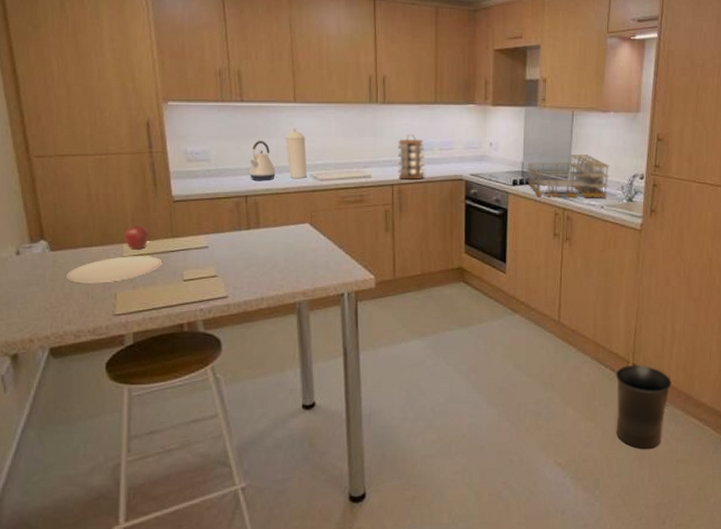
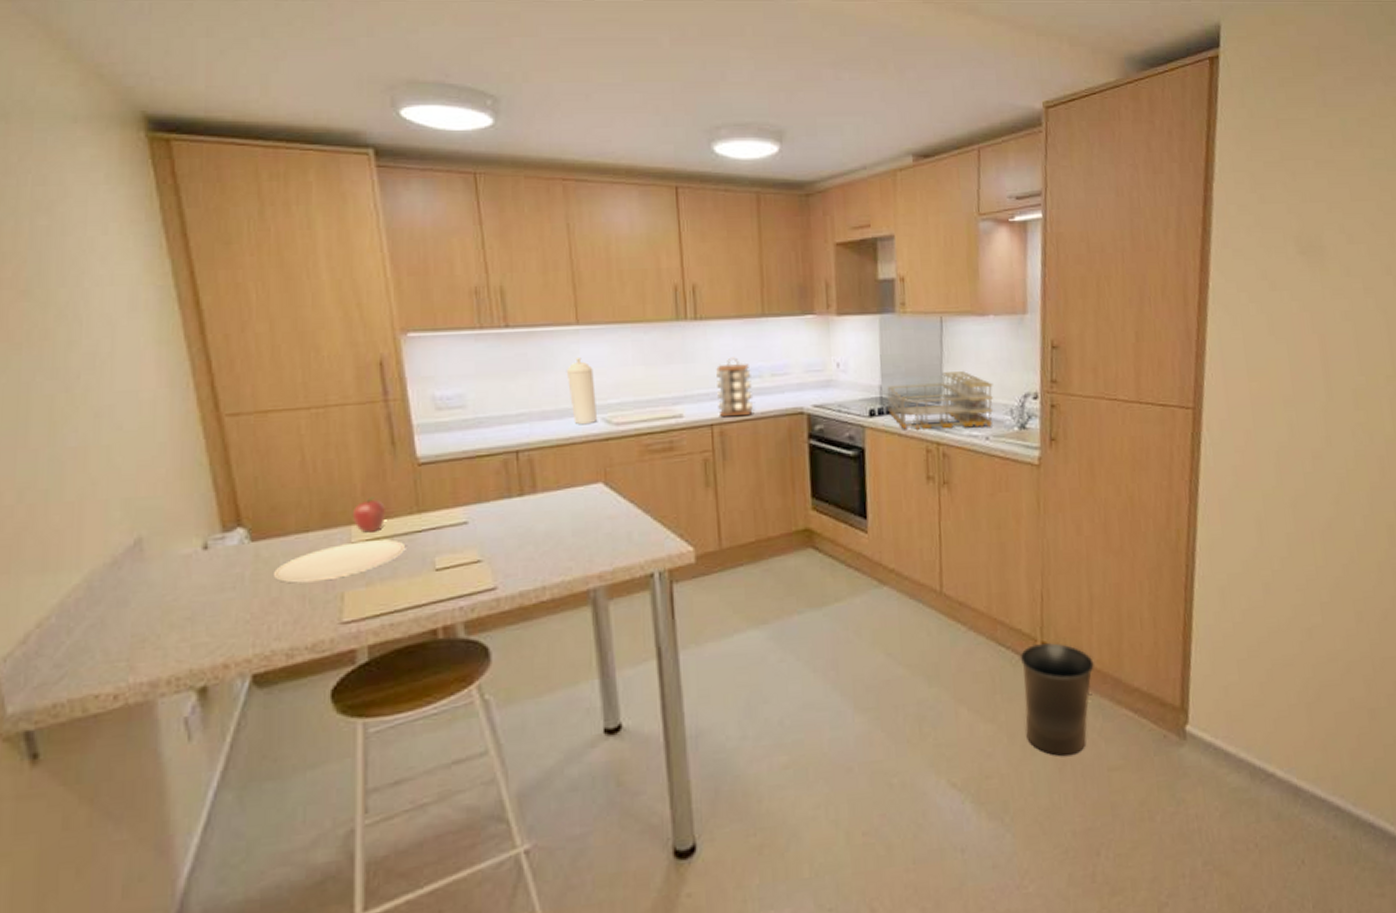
kettle: present [248,141,276,181] -> none [519,377,556,431]

